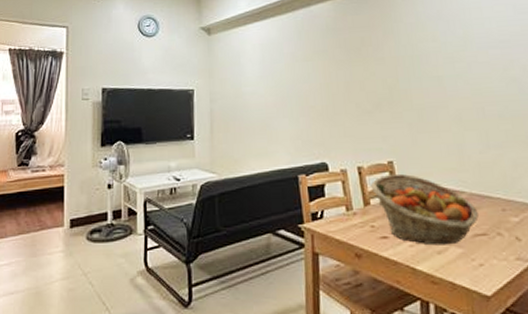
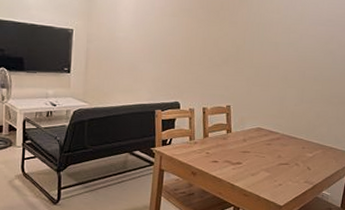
fruit basket: present [370,173,479,246] -> none [210,115,285,170]

